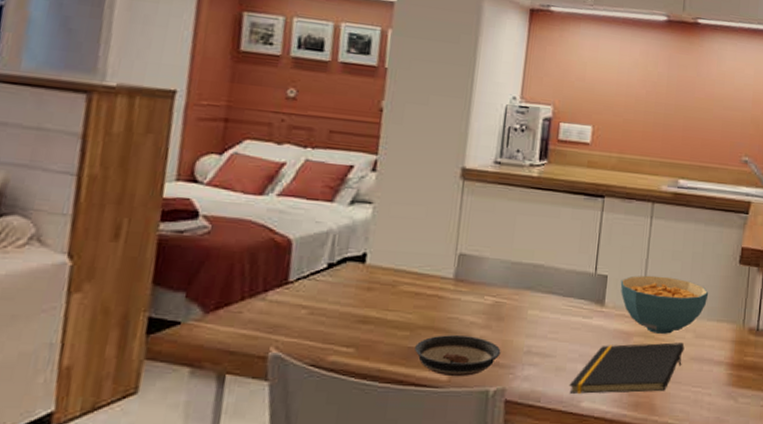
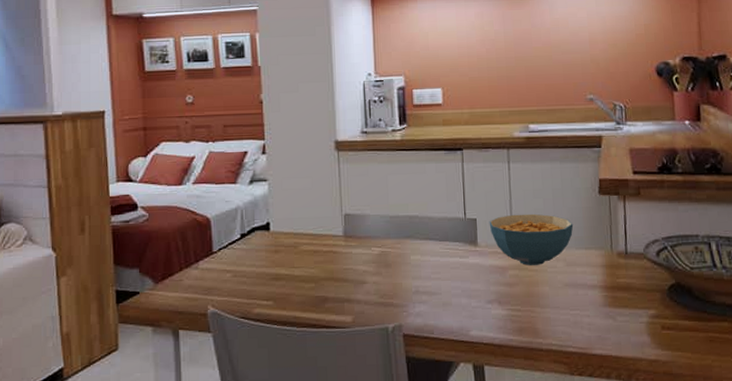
saucer: present [415,335,501,377] -> none [321,283,393,318]
notepad: present [569,342,685,394] -> none [456,272,558,324]

